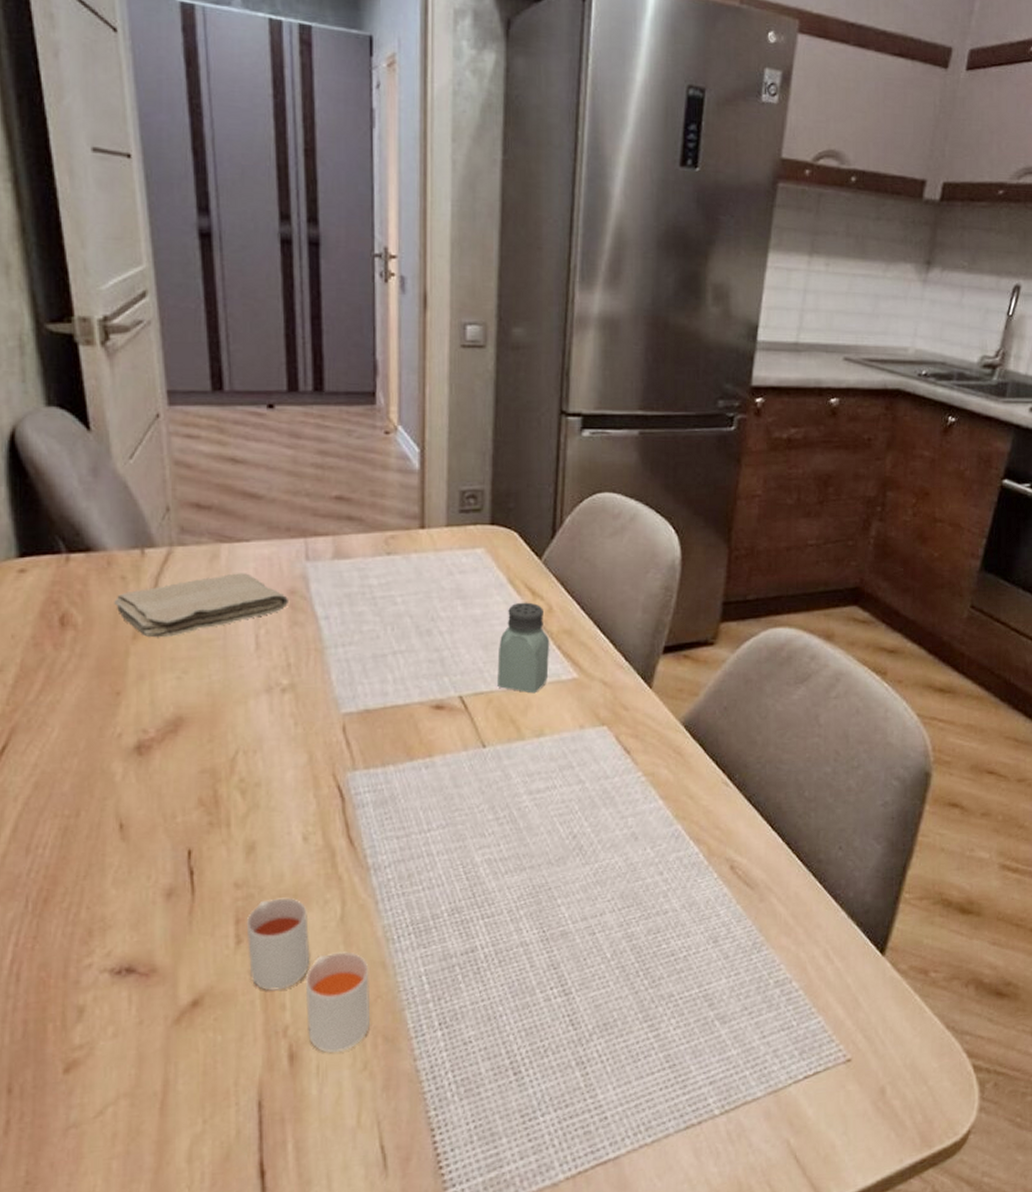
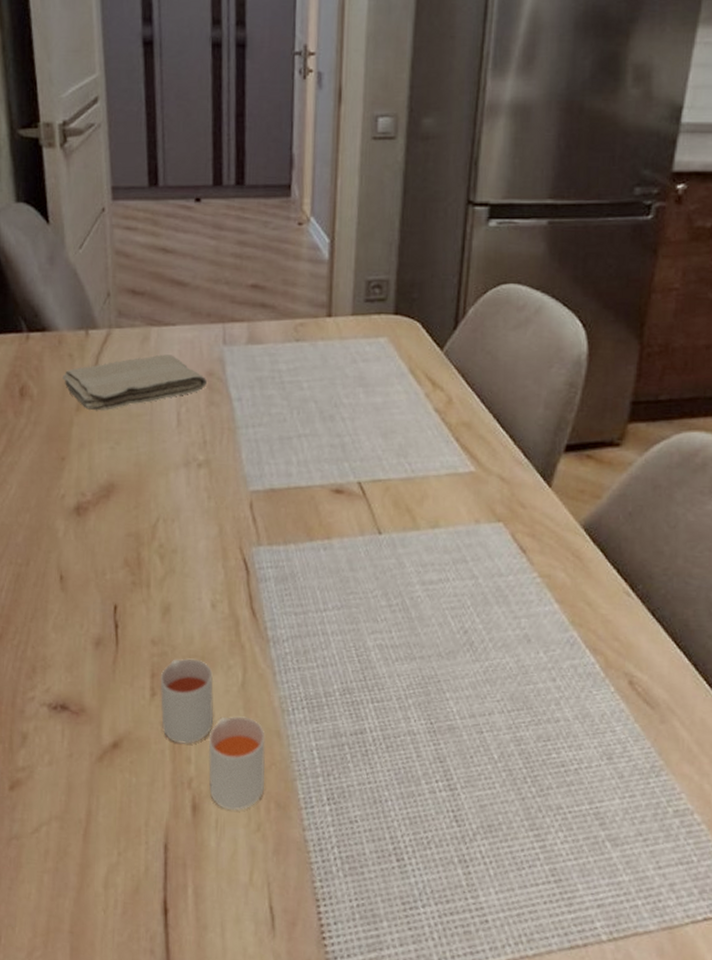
saltshaker: present [497,602,550,694] -> none [395,392,449,485]

